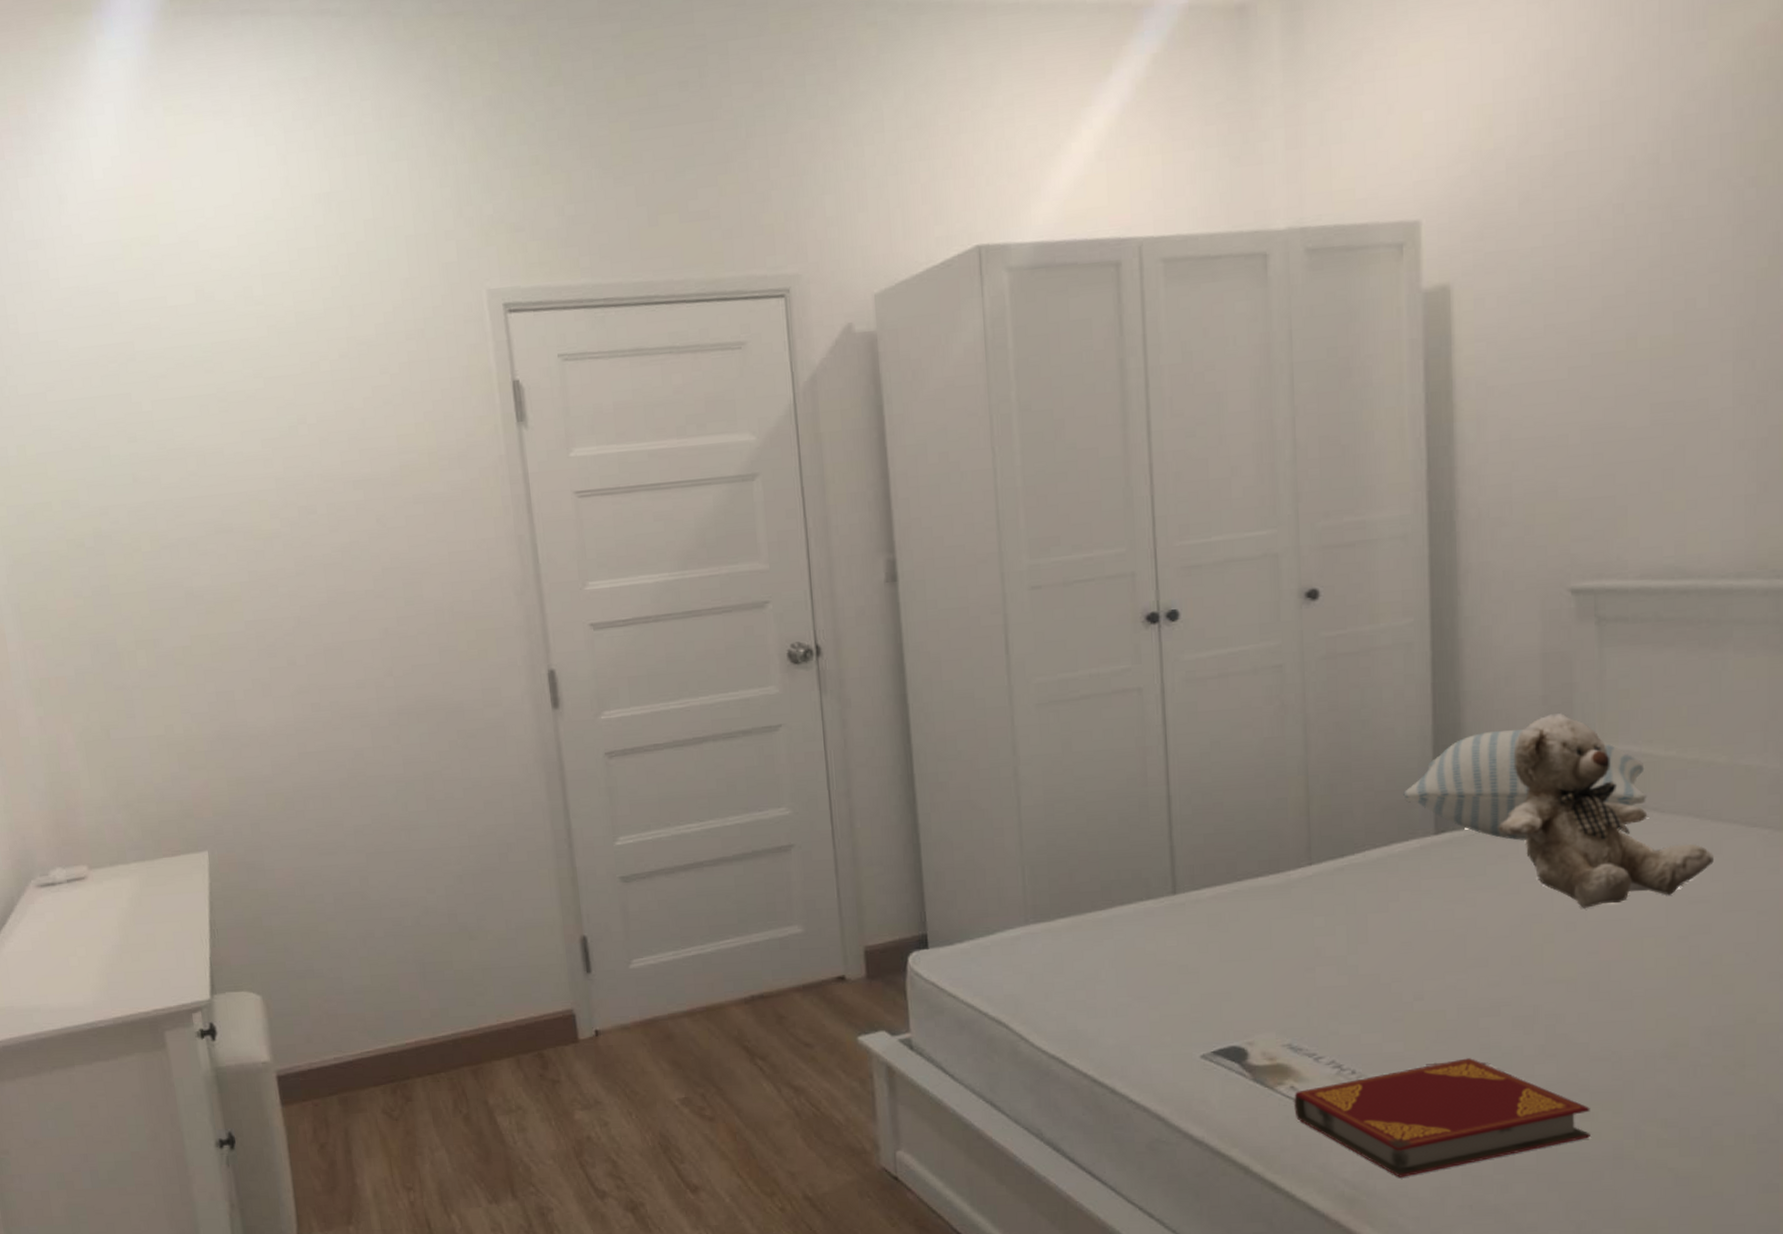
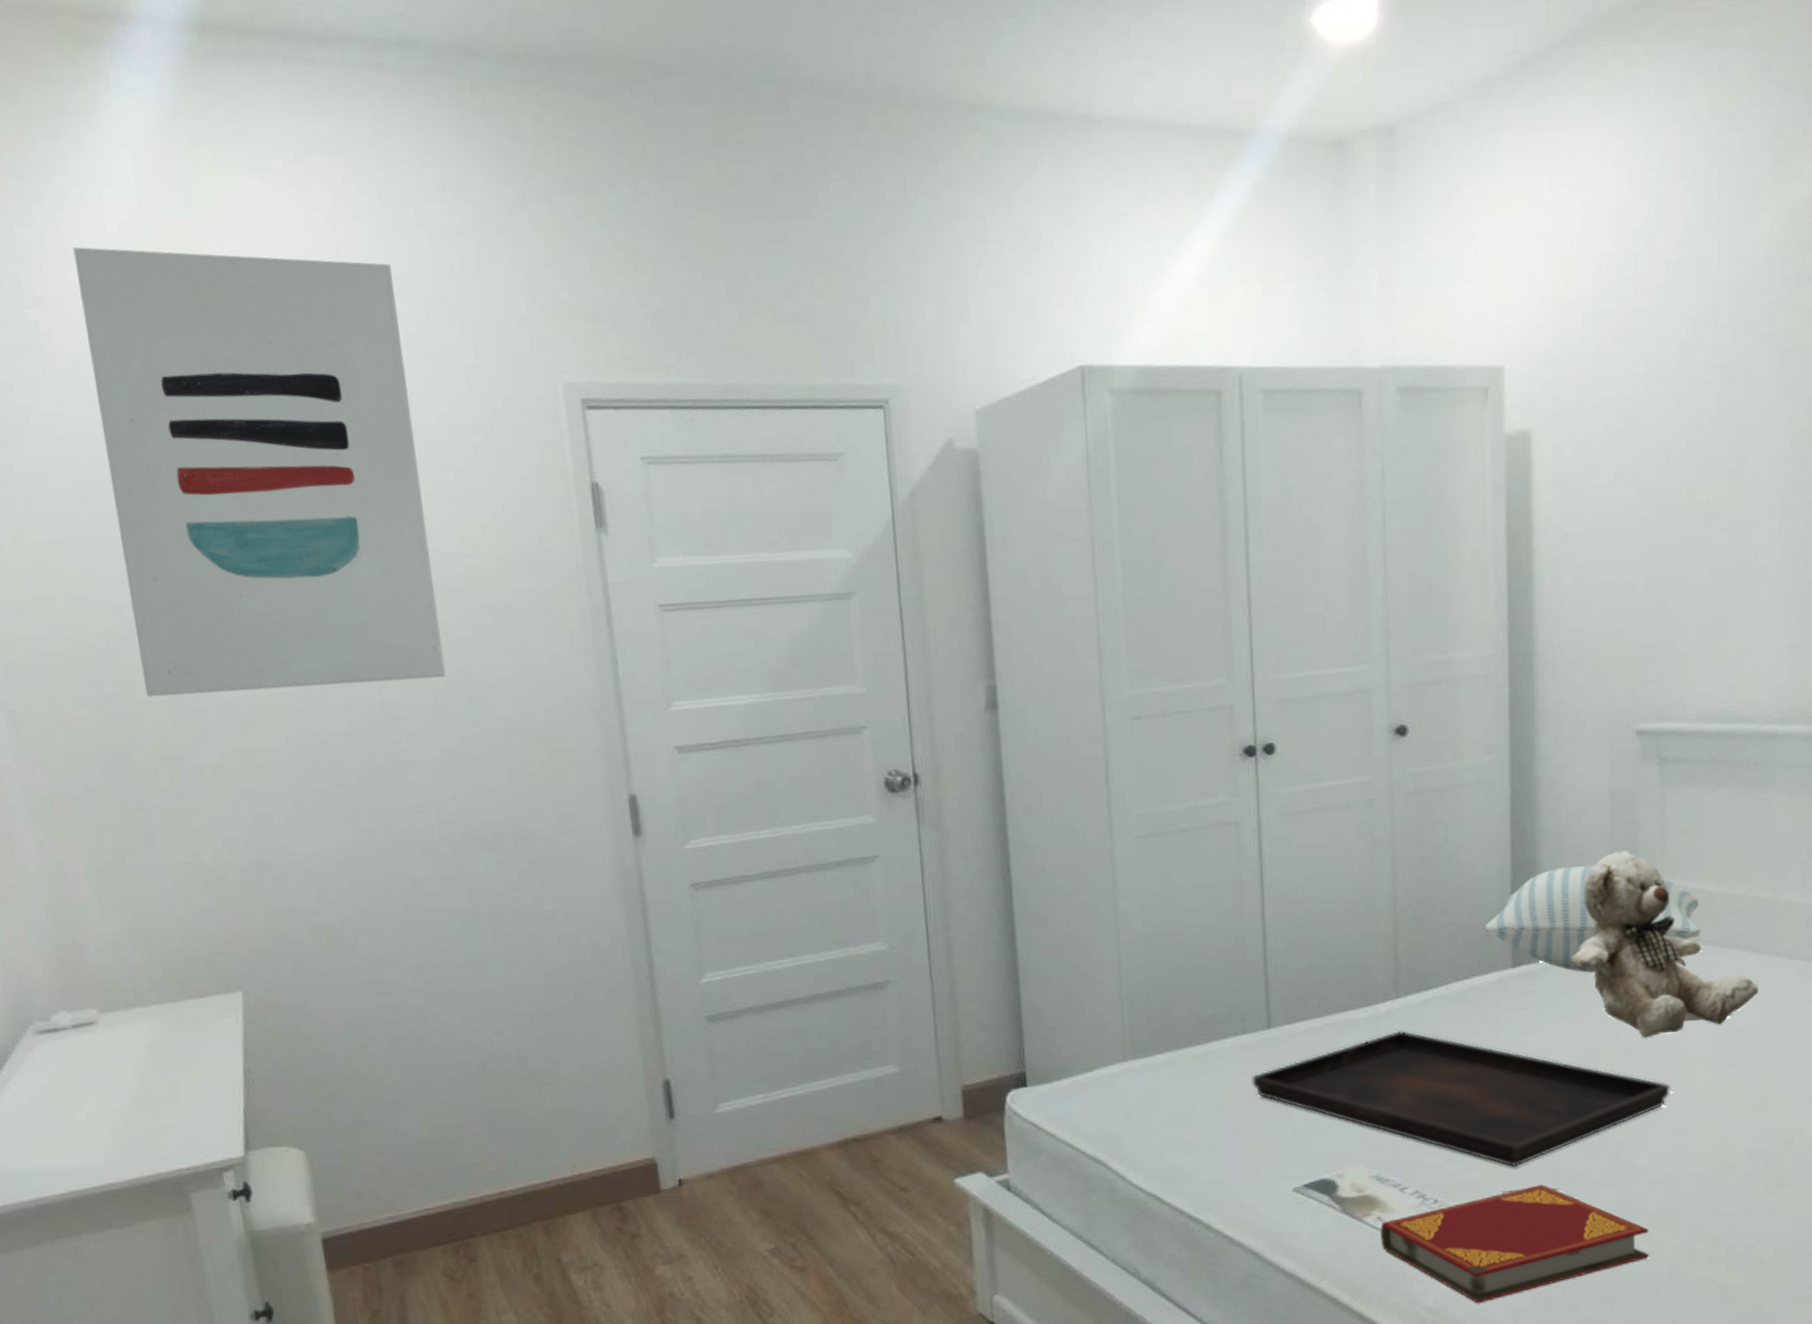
wall art: none [66,190,383,589] -> present [73,247,446,697]
serving tray: none [1157,898,1613,1040] -> present [1252,1030,1670,1168]

